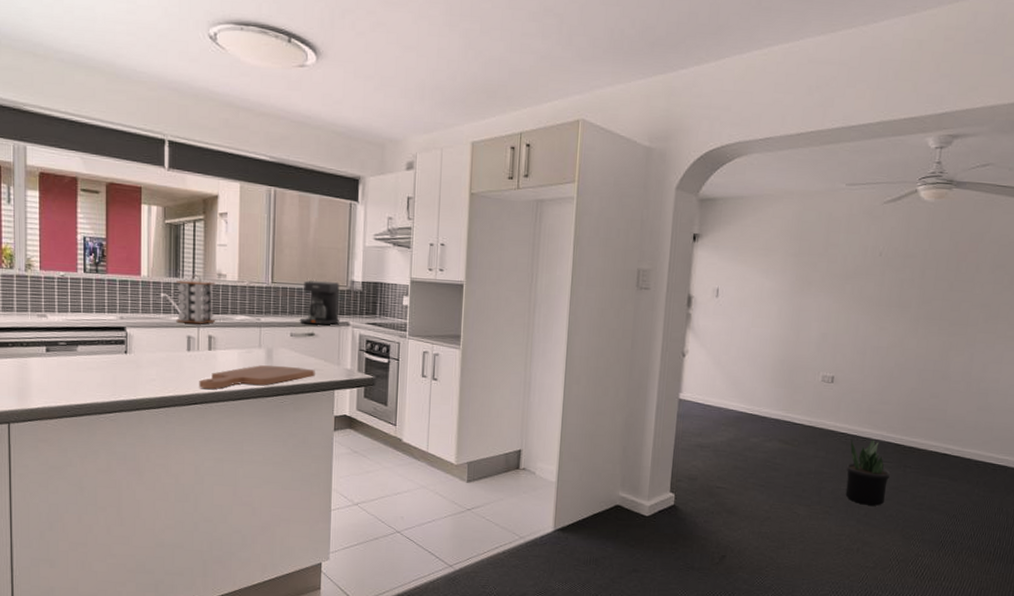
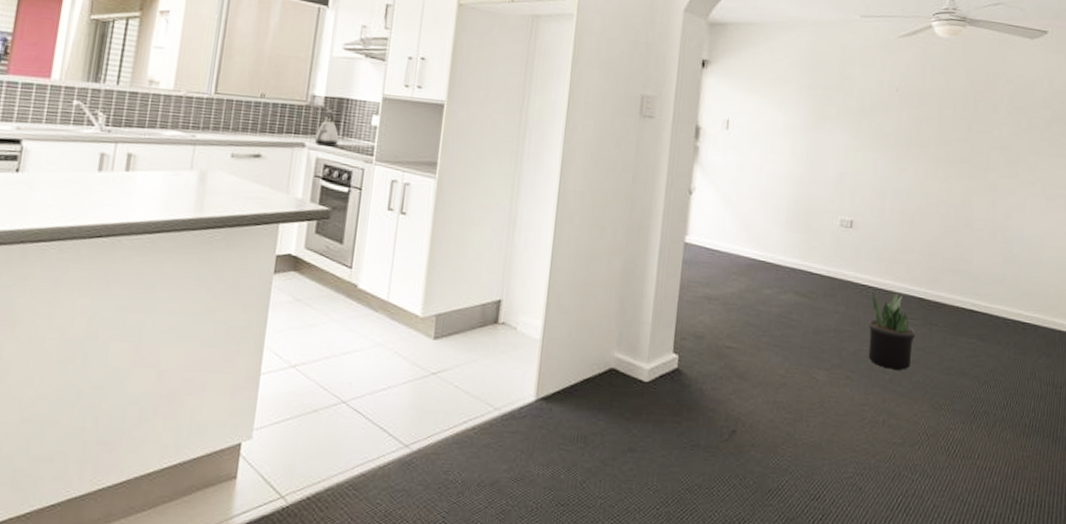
spice rack: present [176,274,216,325] -> none [88,79,145,140]
cutting board: present [199,365,315,389] -> none [107,191,258,219]
coffee maker: present [299,280,340,326] -> none [244,92,298,146]
kettle: none [356,293,378,325] -> present [314,110,340,147]

